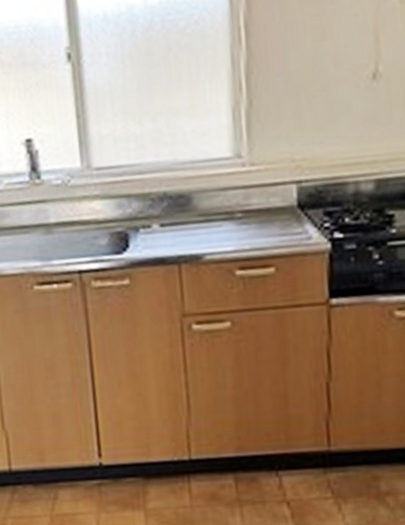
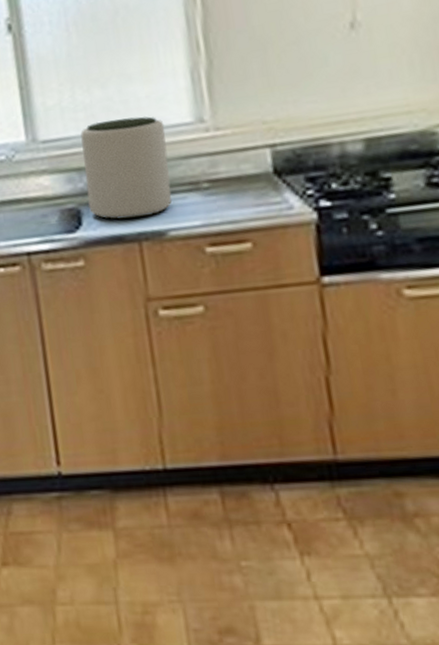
plant pot: none [131,149,210,244] -> present [80,116,172,220]

